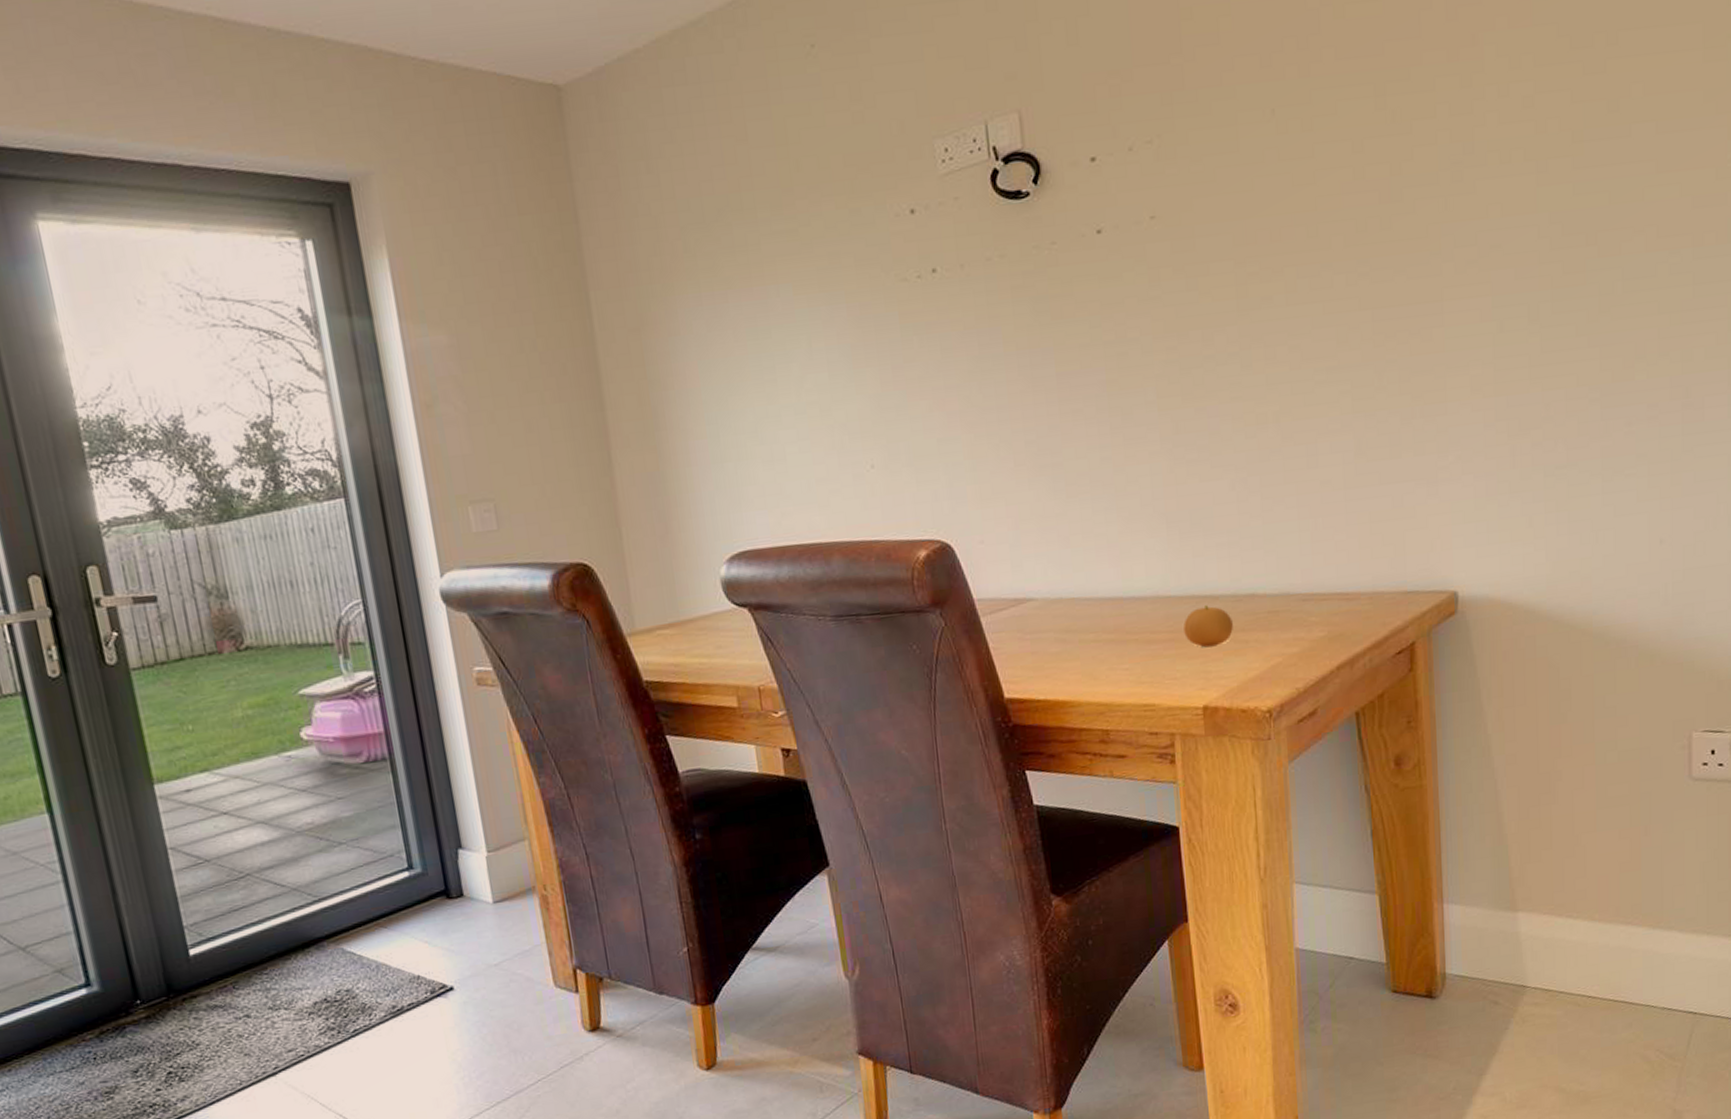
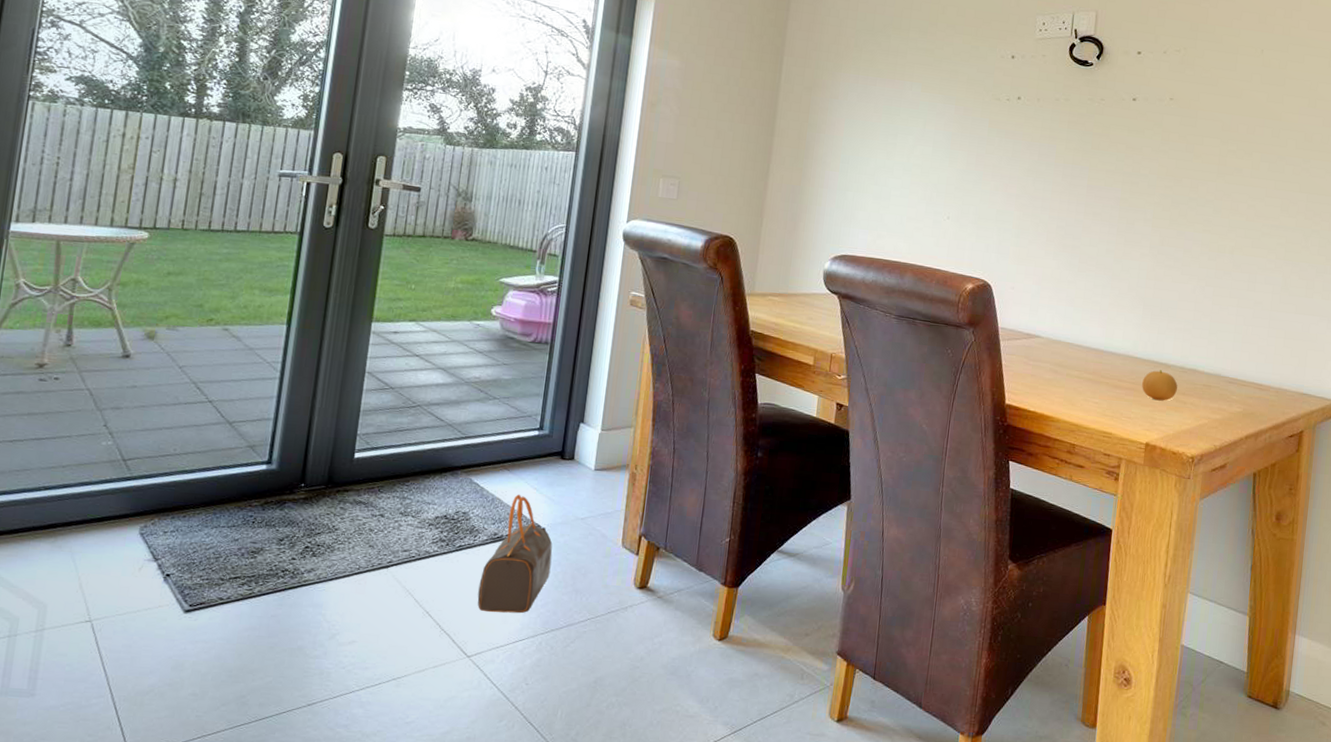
handbag: none [391,953,476,1100] -> present [477,494,553,614]

